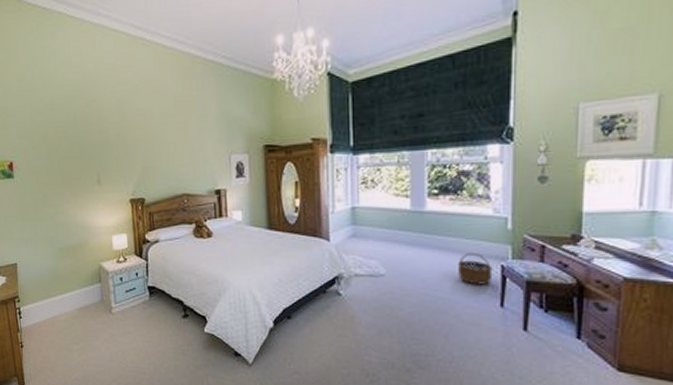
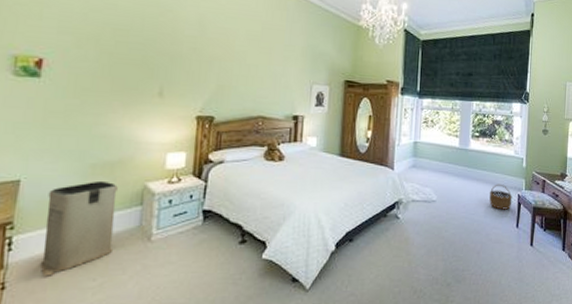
laundry basket: none [36,262,87,339] -> present [39,180,118,277]

